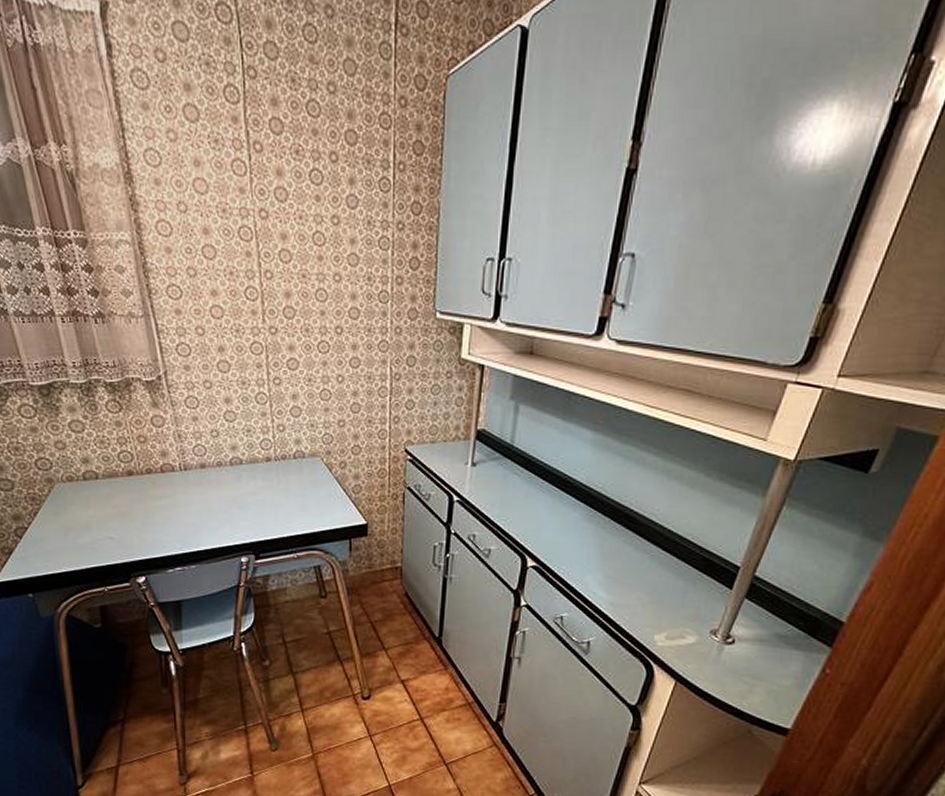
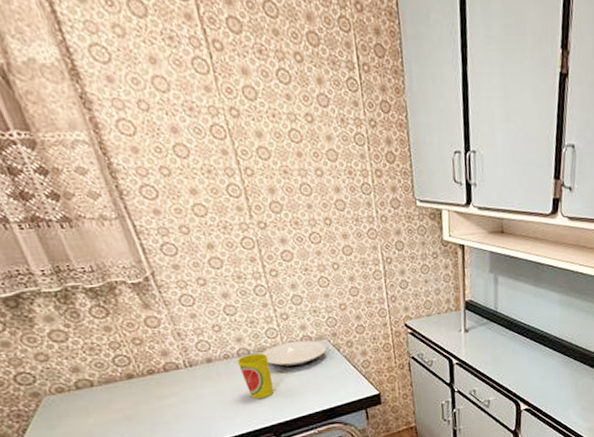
cup: none [228,463,260,513] -> present [236,353,275,399]
plate: none [254,455,319,483] -> present [262,340,327,368]

